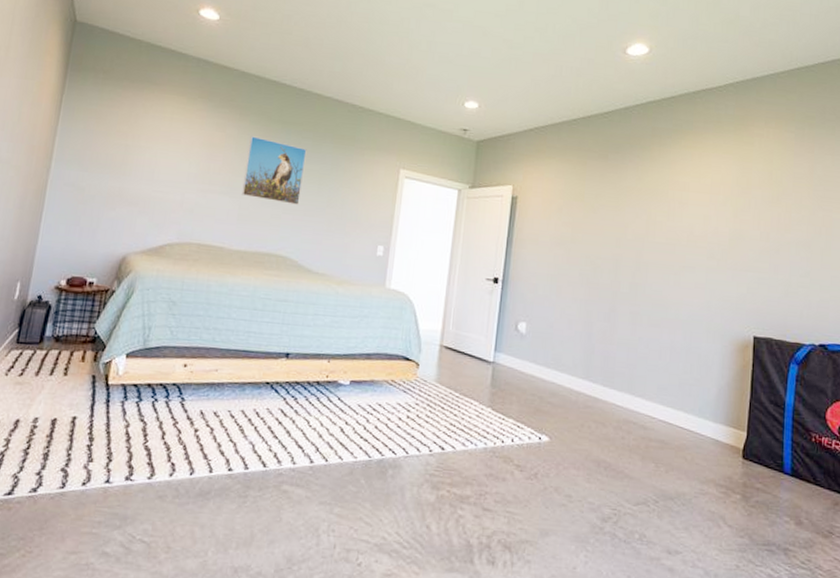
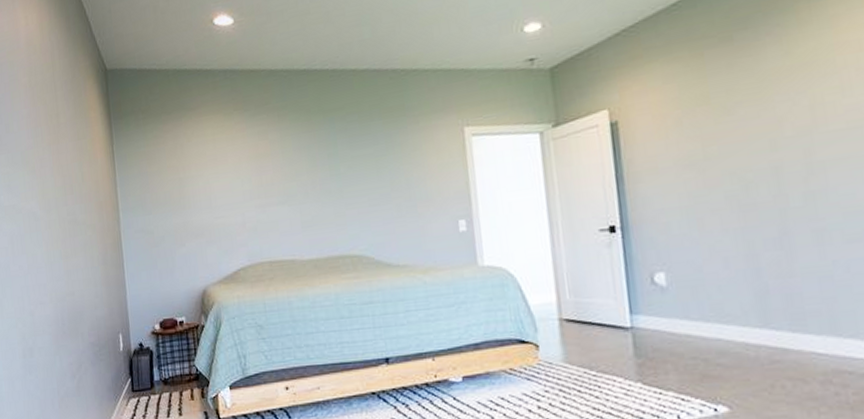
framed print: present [241,136,307,205] -> none [294,133,361,201]

